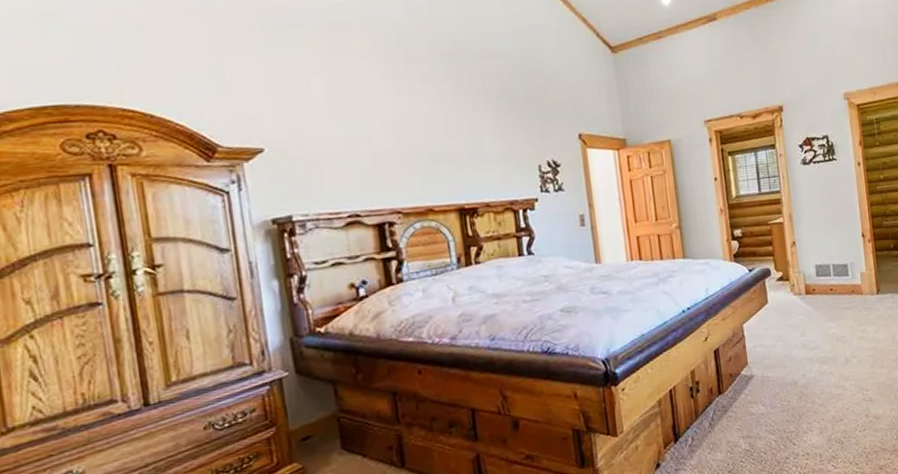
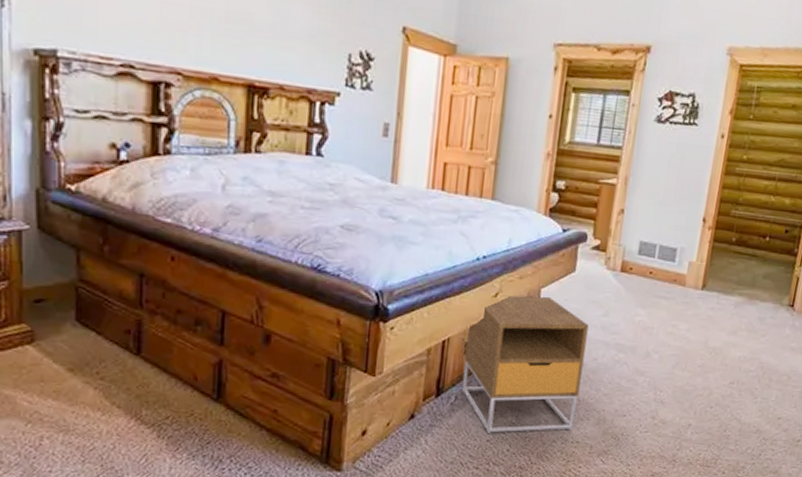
nightstand: none [689,330,801,465] -> present [461,295,589,433]

